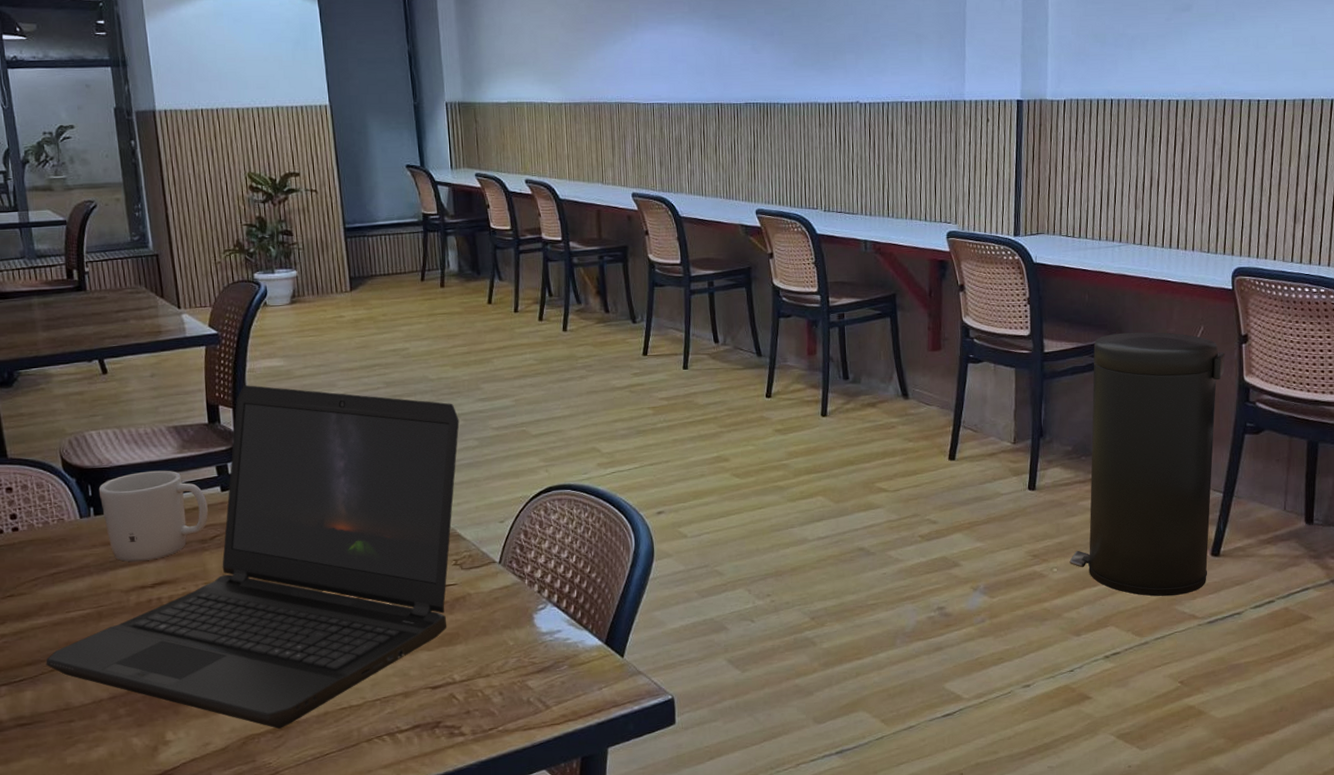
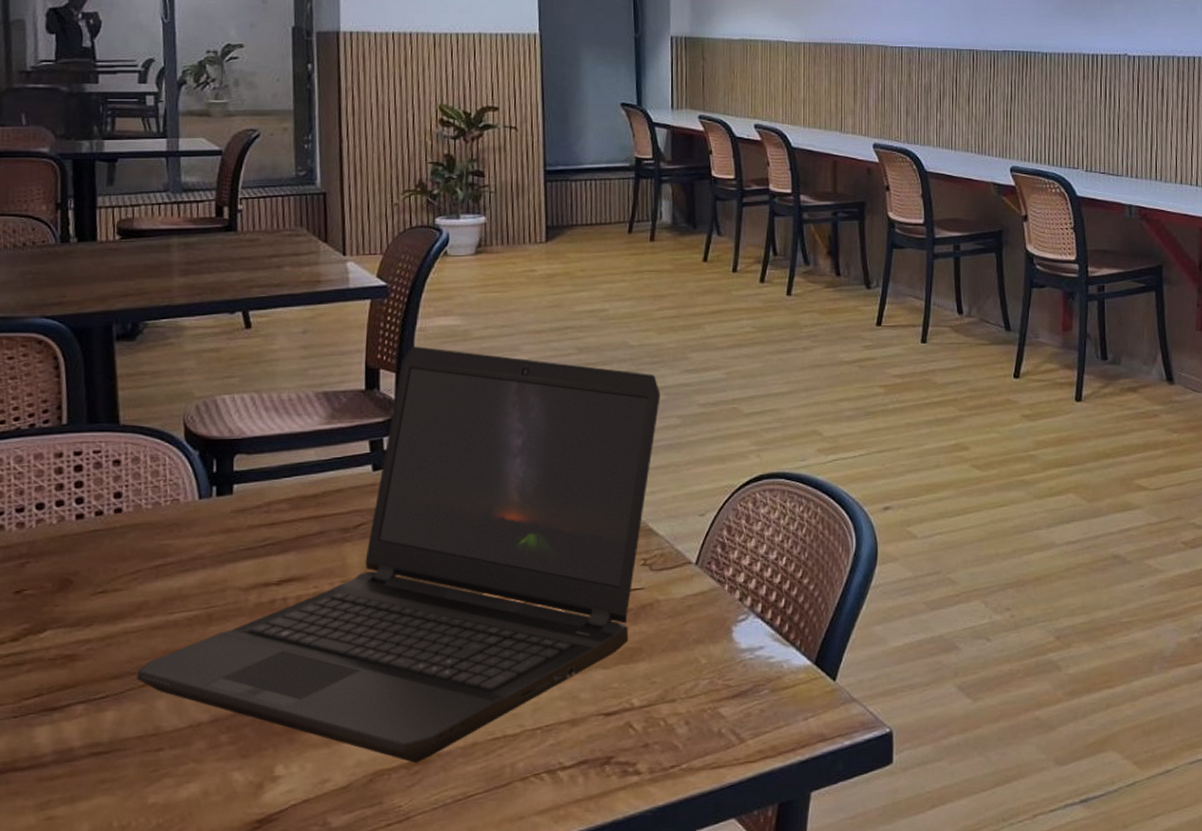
mug: present [98,470,208,562] -> none [225,443,355,554]

